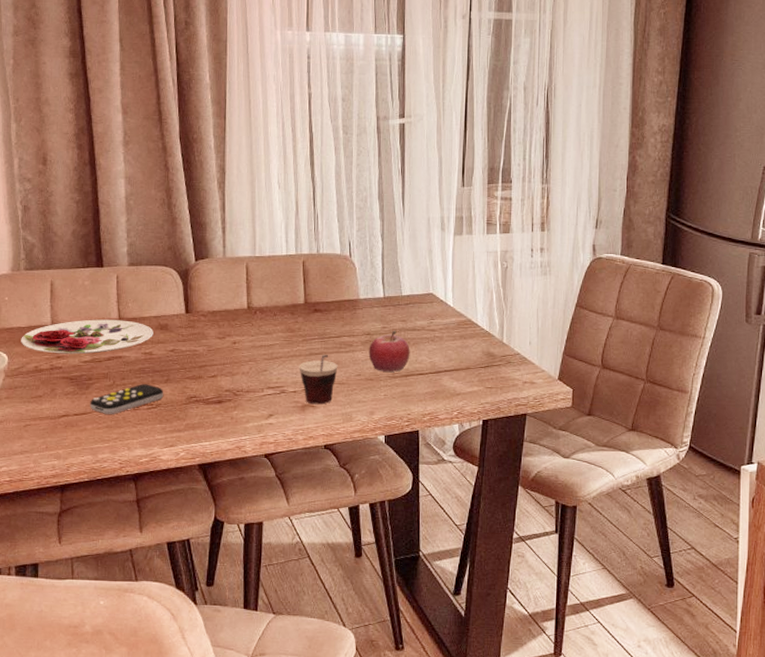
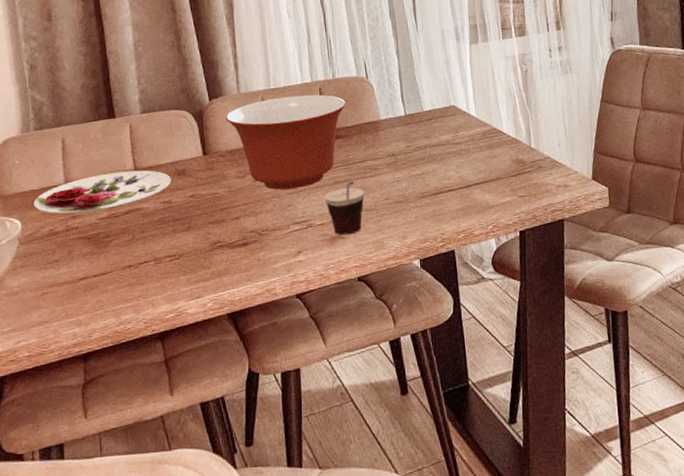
remote control: present [90,384,164,415] -> none [109,234,187,273]
mixing bowl: none [210,265,328,355] -> present [225,94,346,190]
fruit: present [368,330,410,372] -> none [394,147,438,193]

